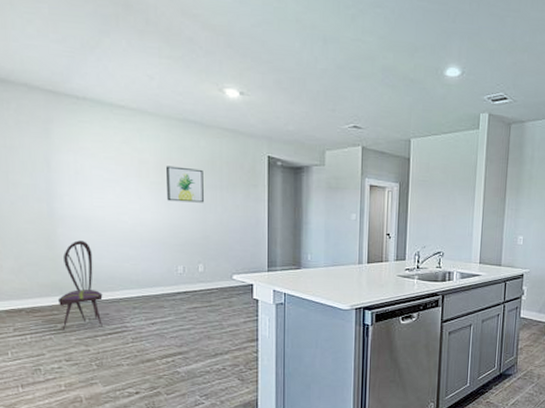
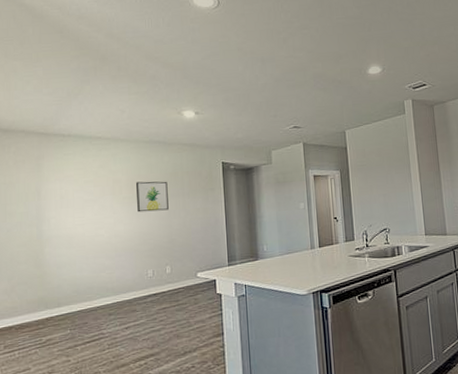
dining chair: present [57,240,103,331] -> none [43,257,82,344]

